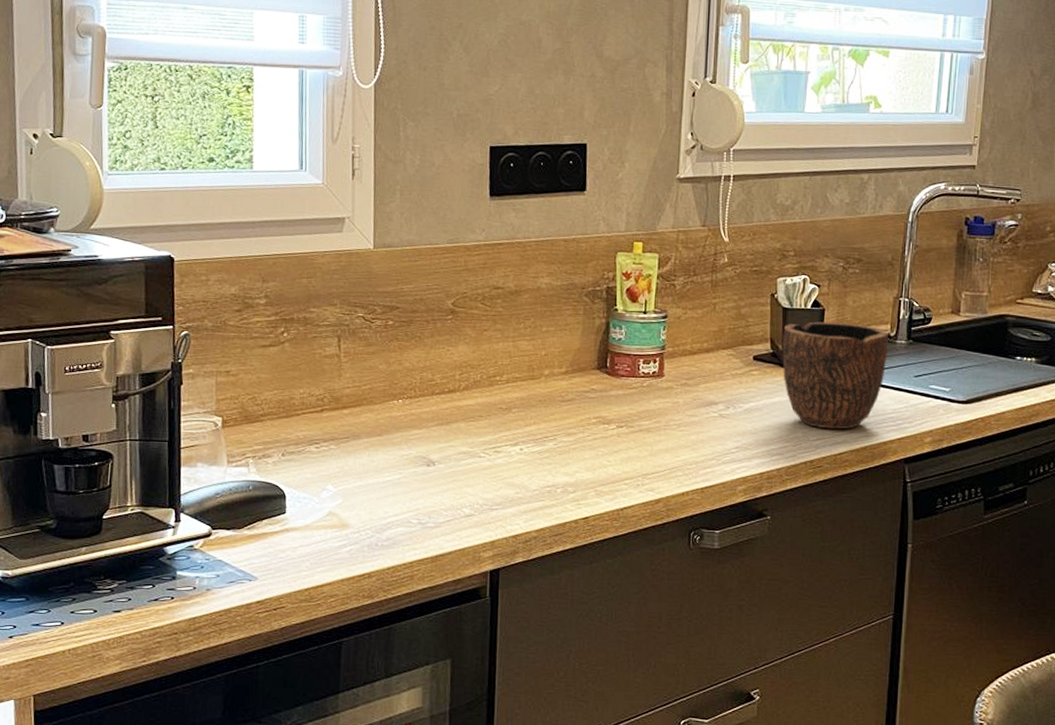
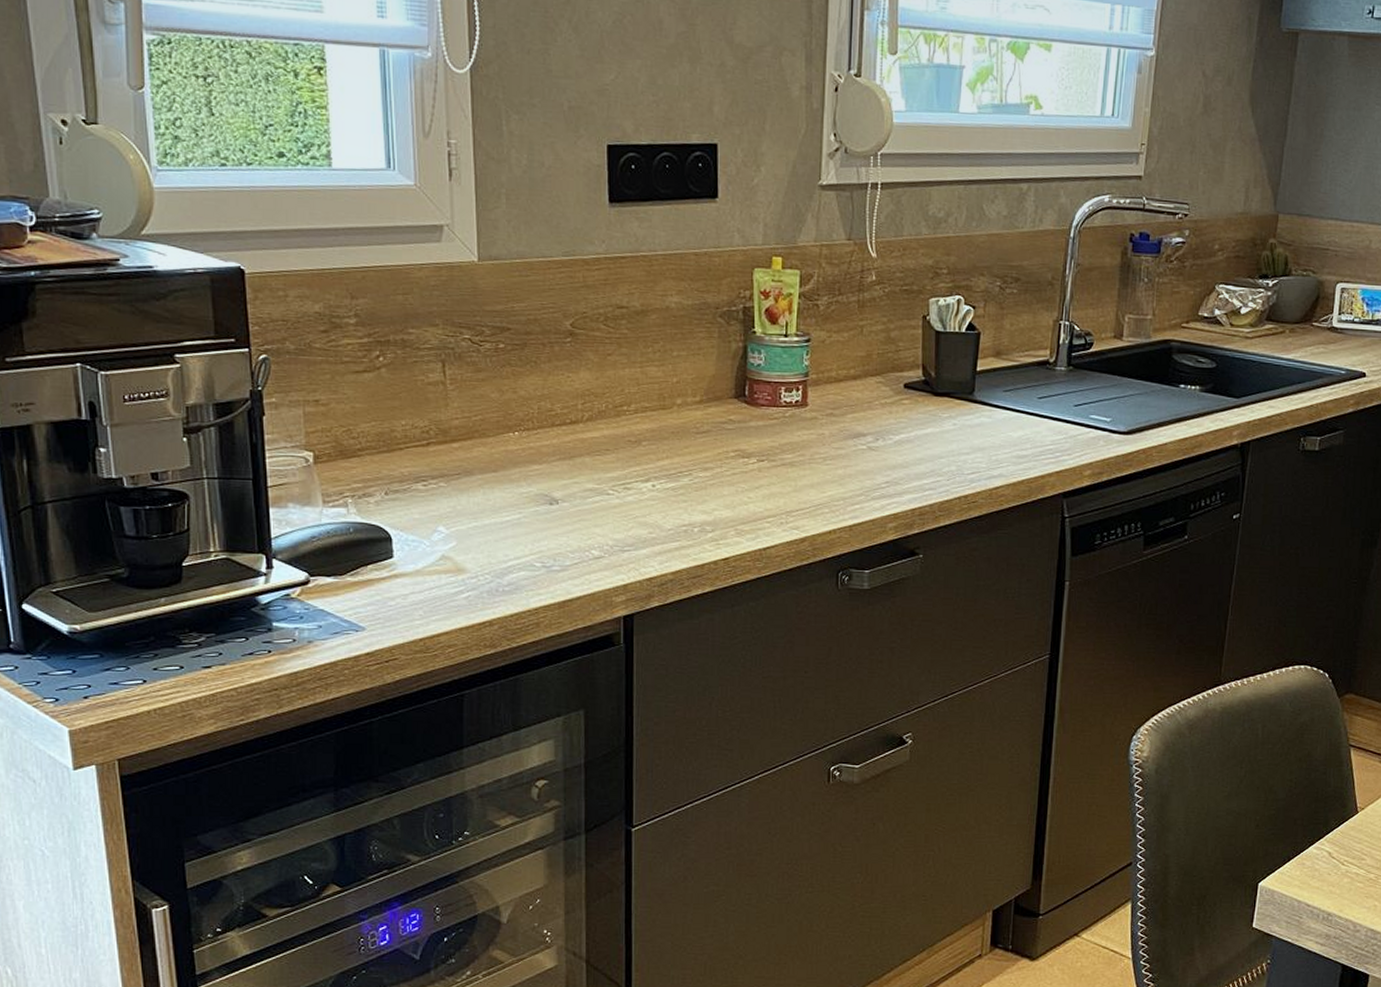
bowl: present [782,321,888,430] -> none [935,346,1047,463]

